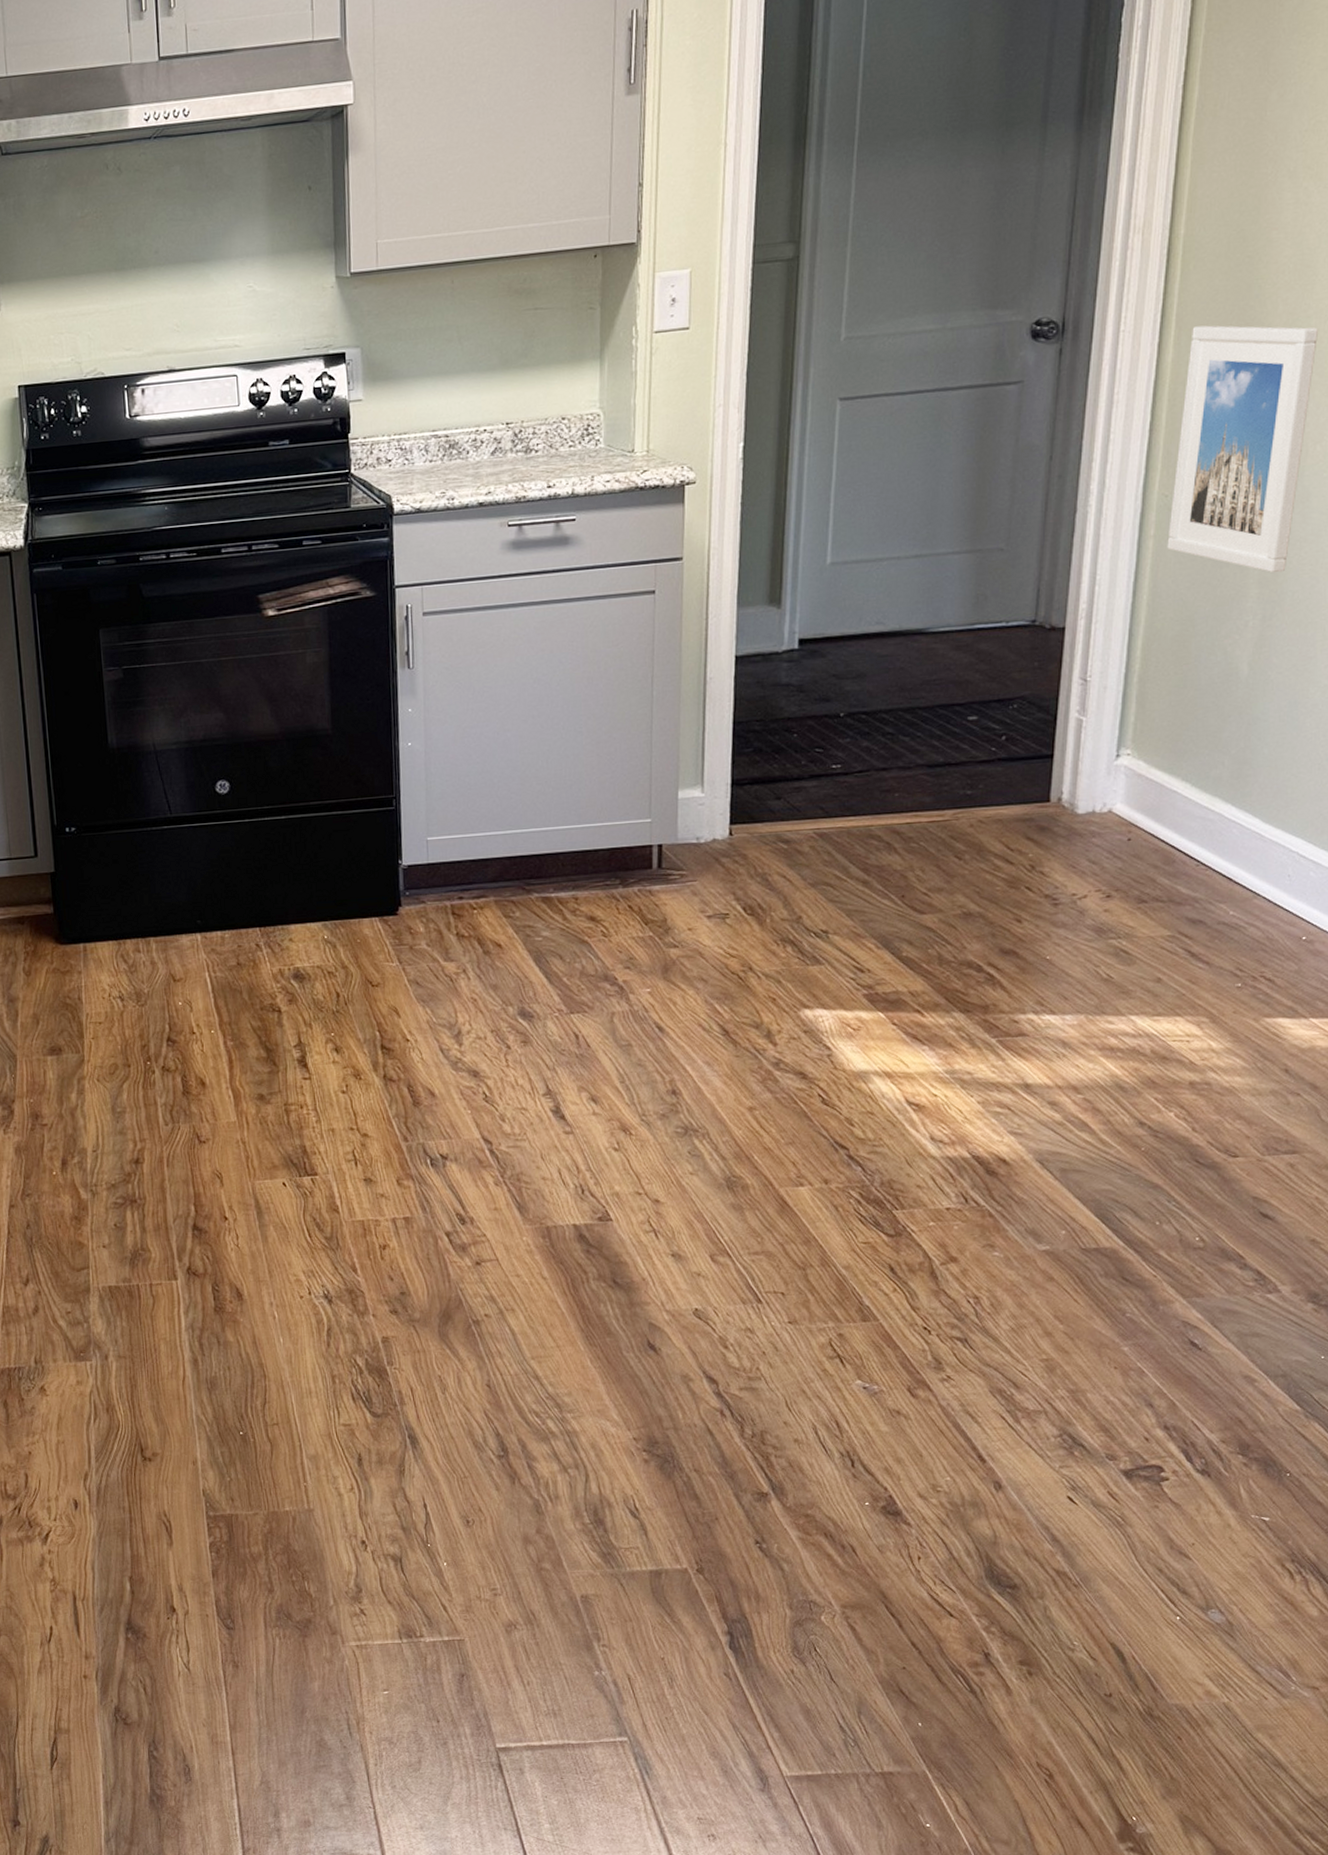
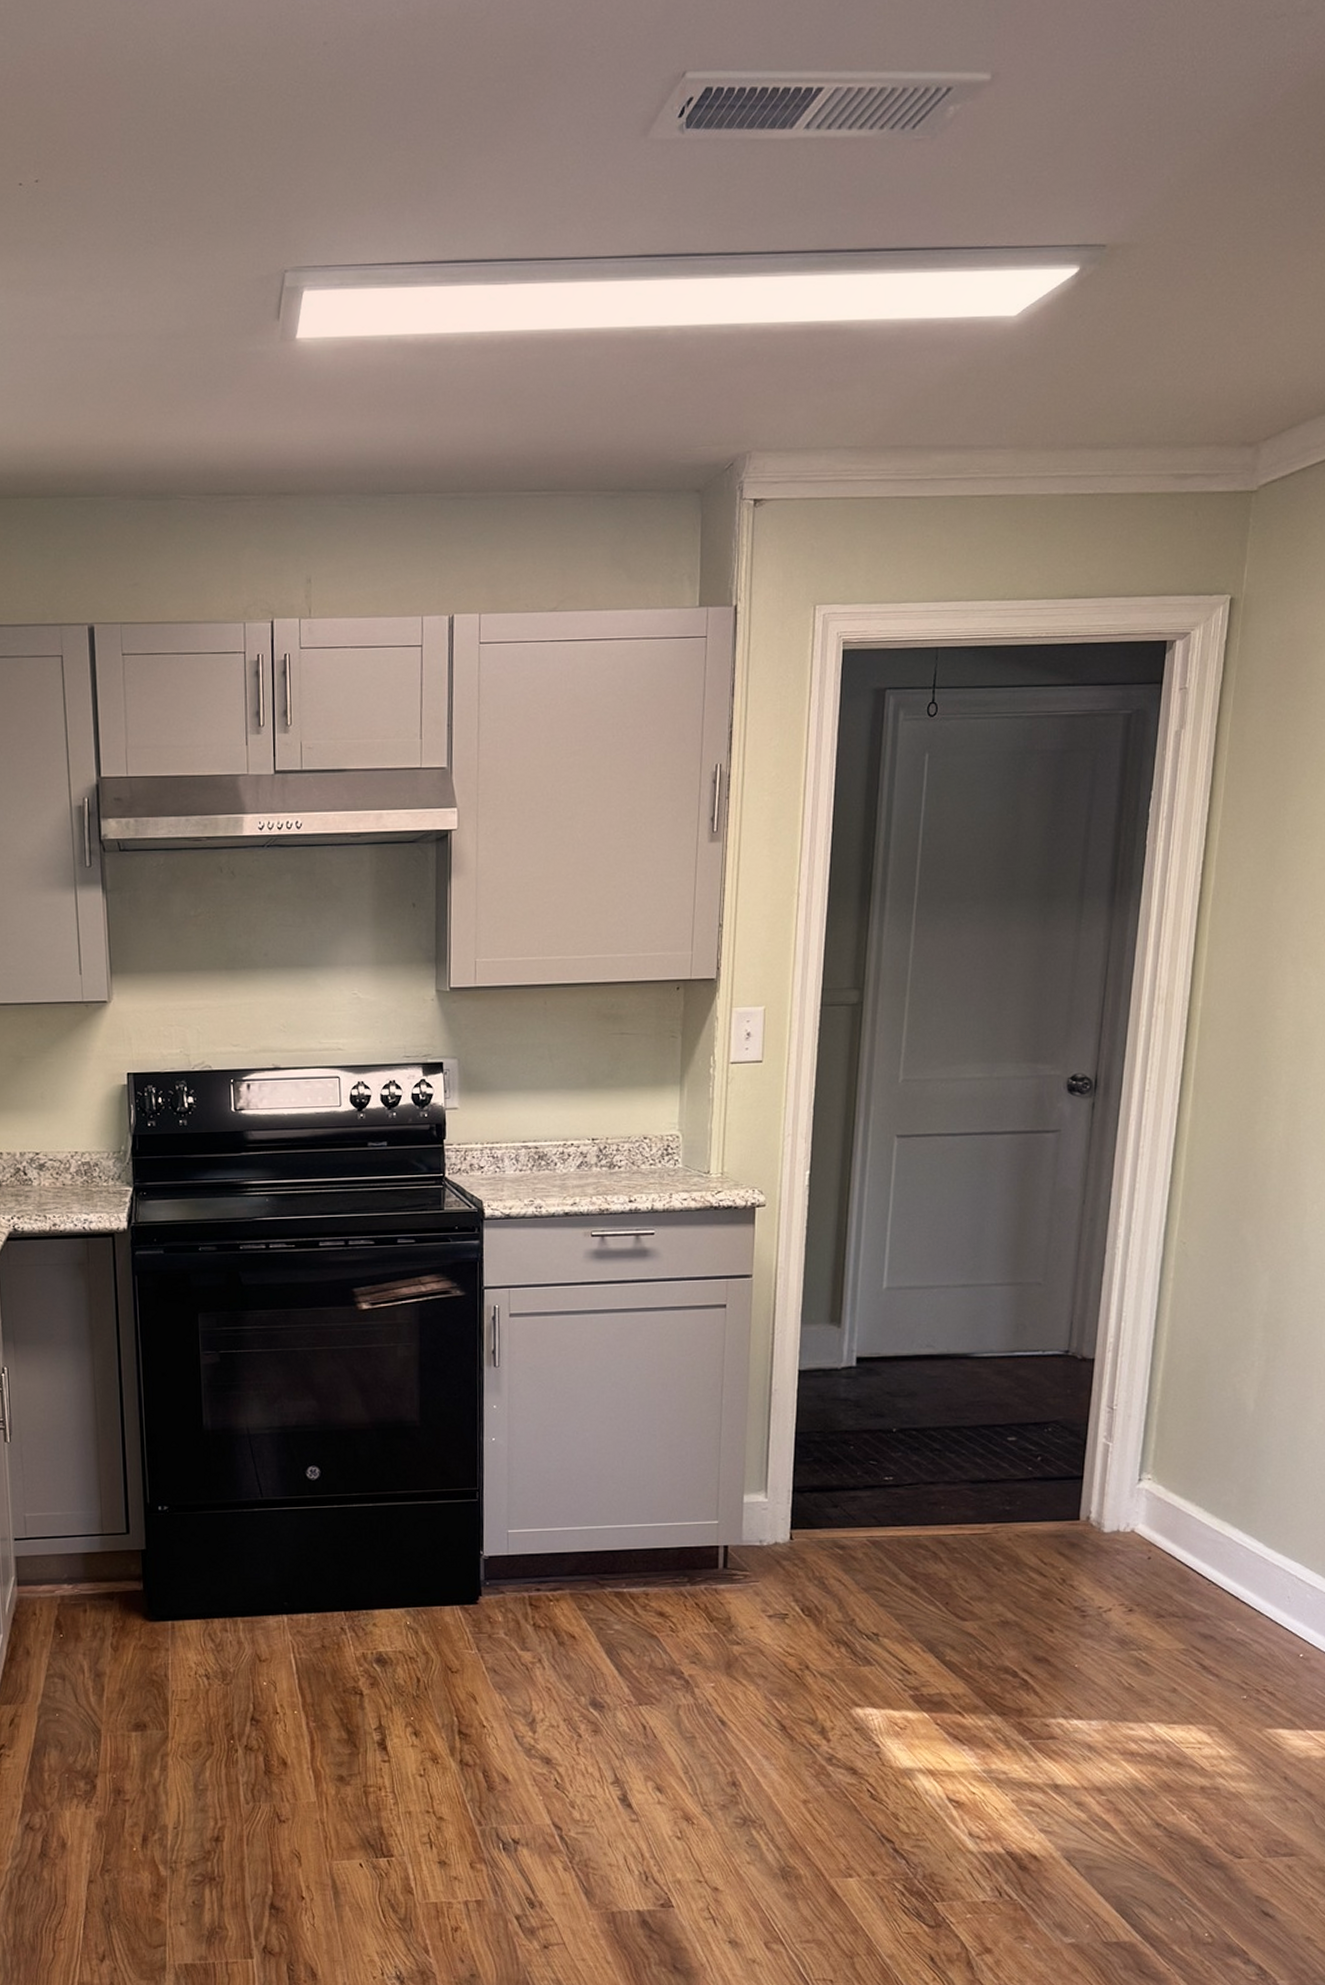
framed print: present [1167,325,1319,573] -> none [1185,1090,1317,1319]

